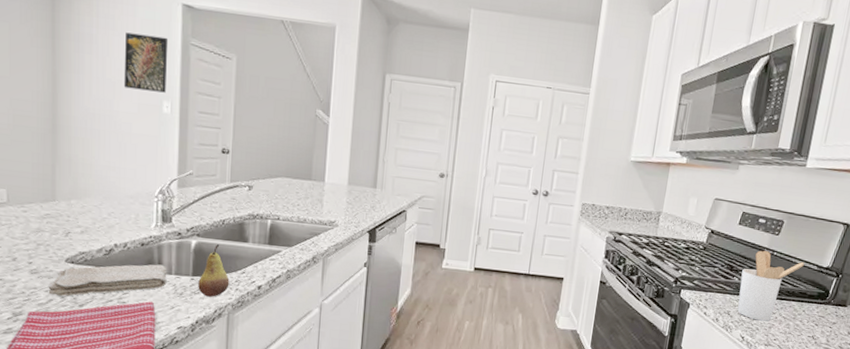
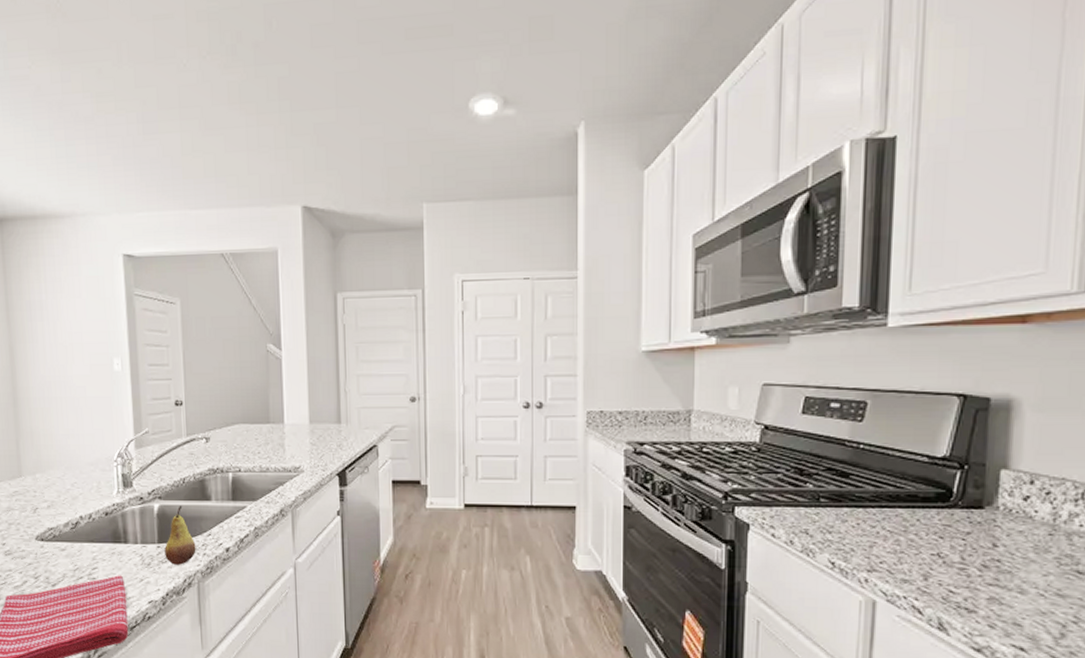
washcloth: present [48,264,167,297] -> none [22,534,134,578]
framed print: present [123,32,169,93] -> none [72,292,115,351]
utensil holder: present [737,250,804,321] -> none [817,444,907,539]

